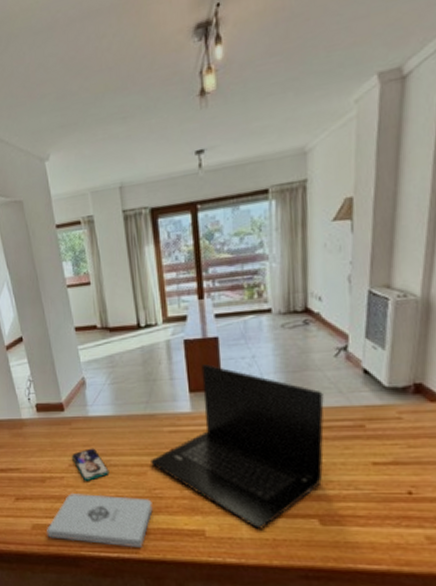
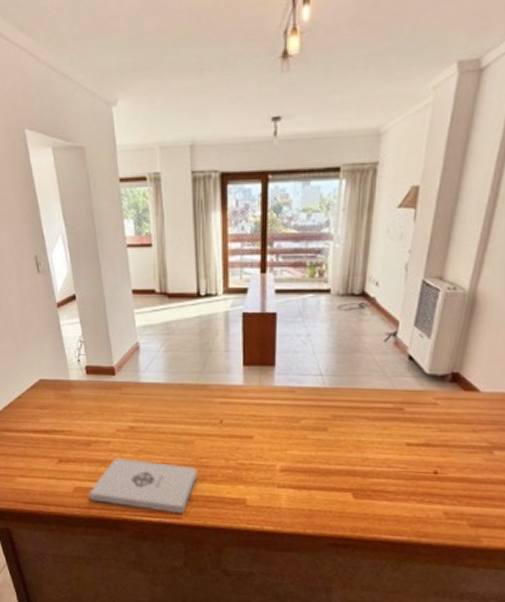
smartphone: present [72,448,109,481] -> none [120,414,157,447]
laptop: present [151,364,324,529] -> none [199,339,370,500]

